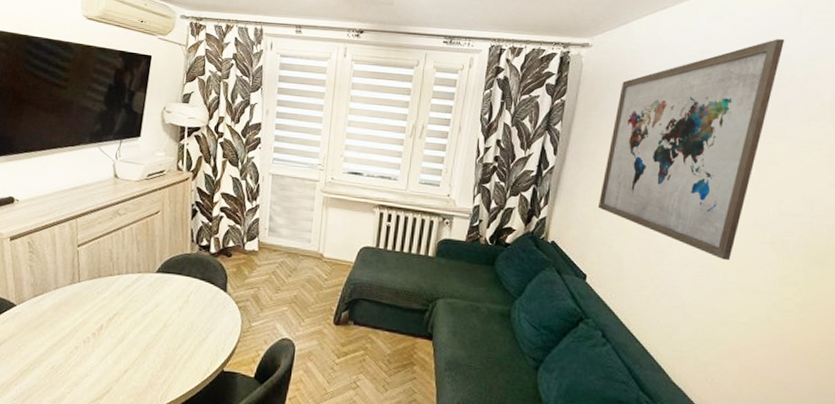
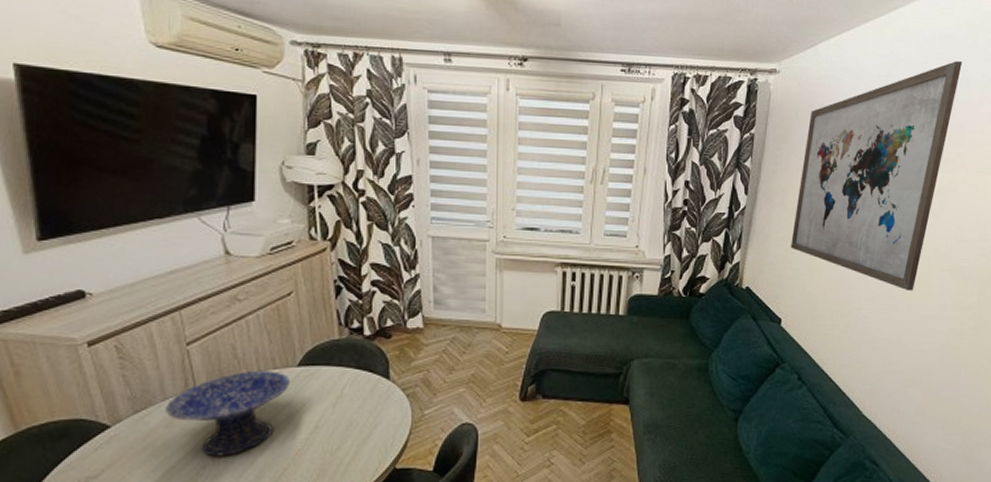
decorative bowl: none [56,272,149,341] -> present [166,371,290,457]

